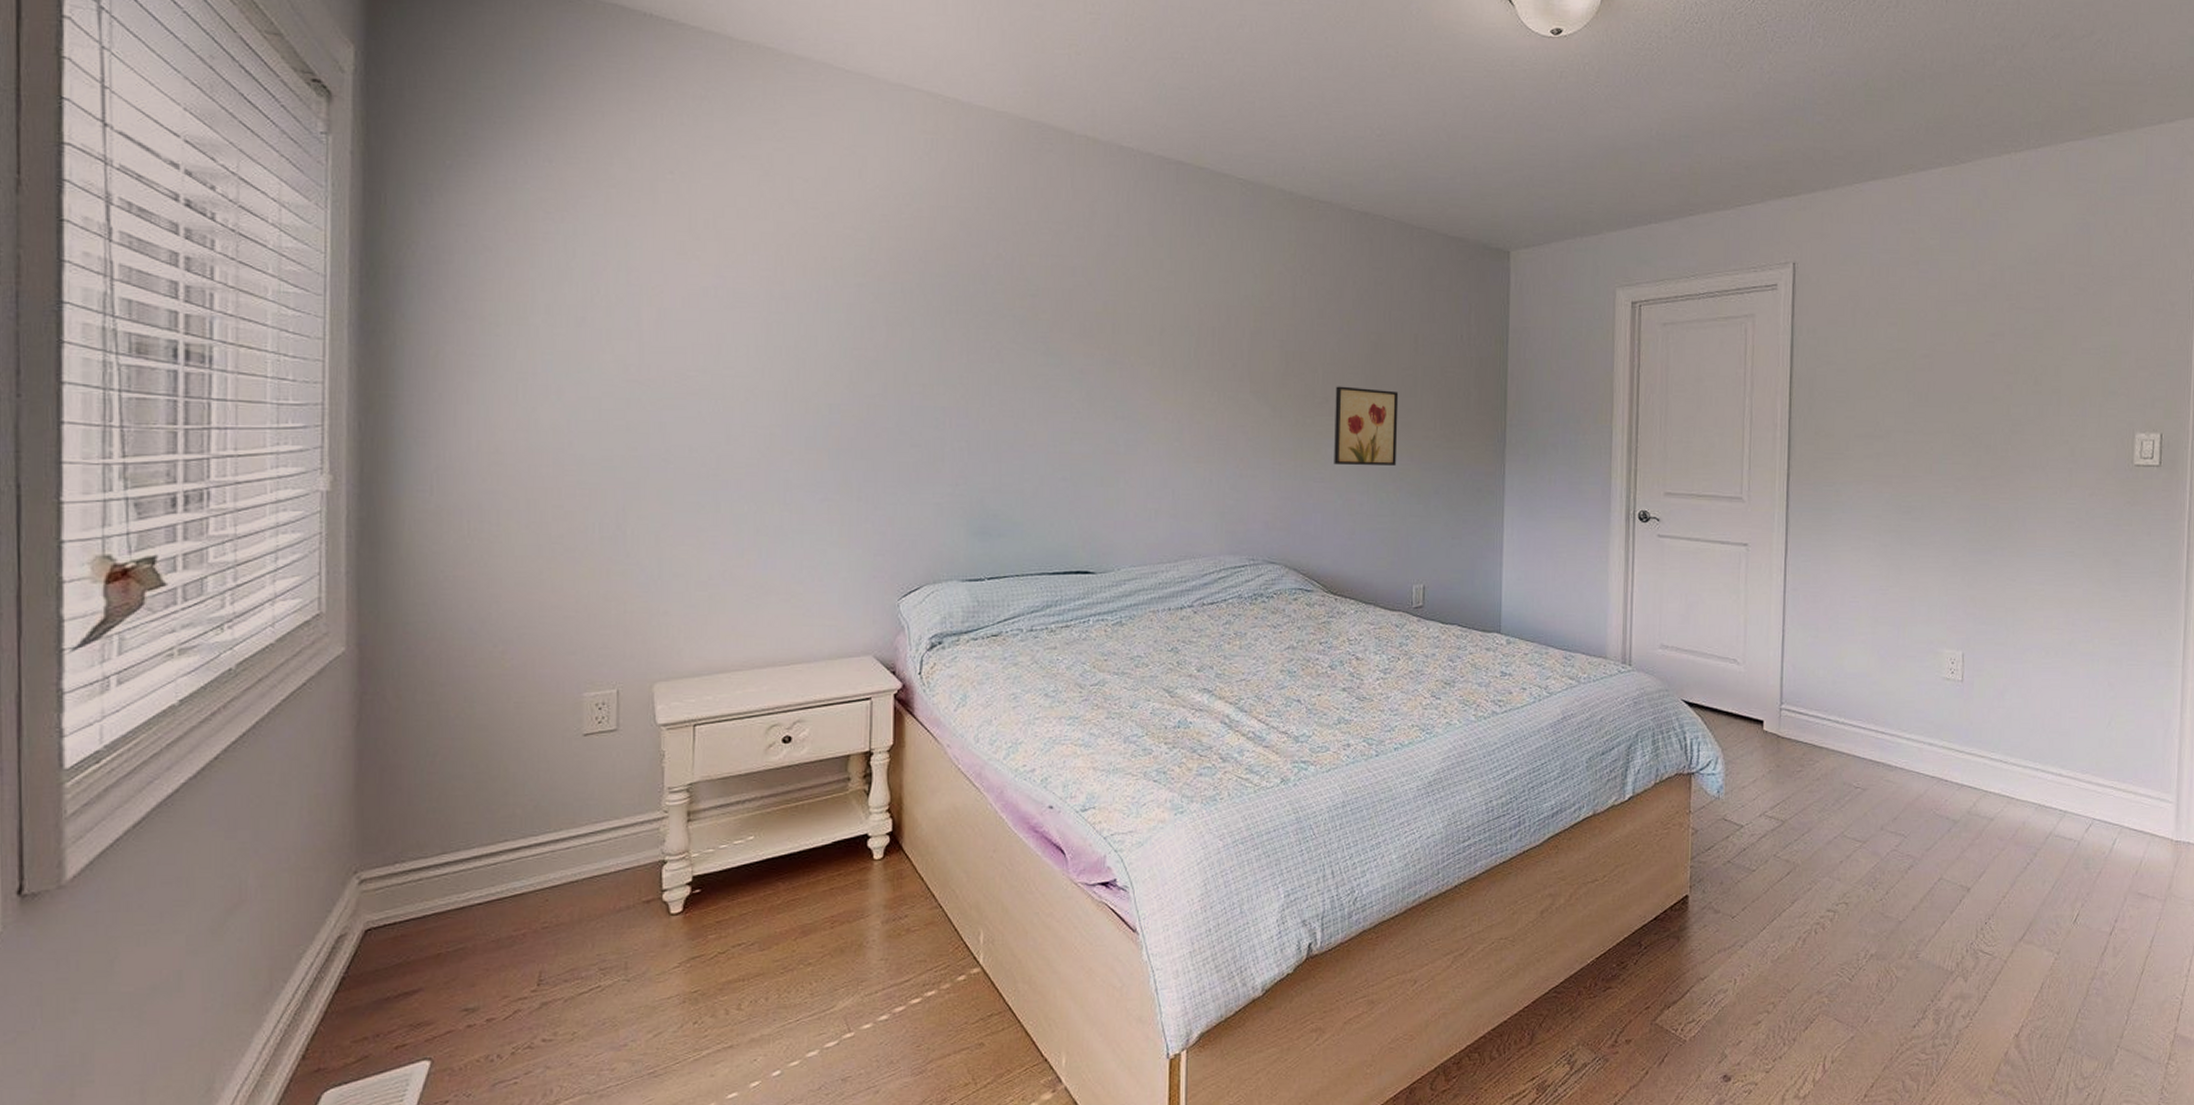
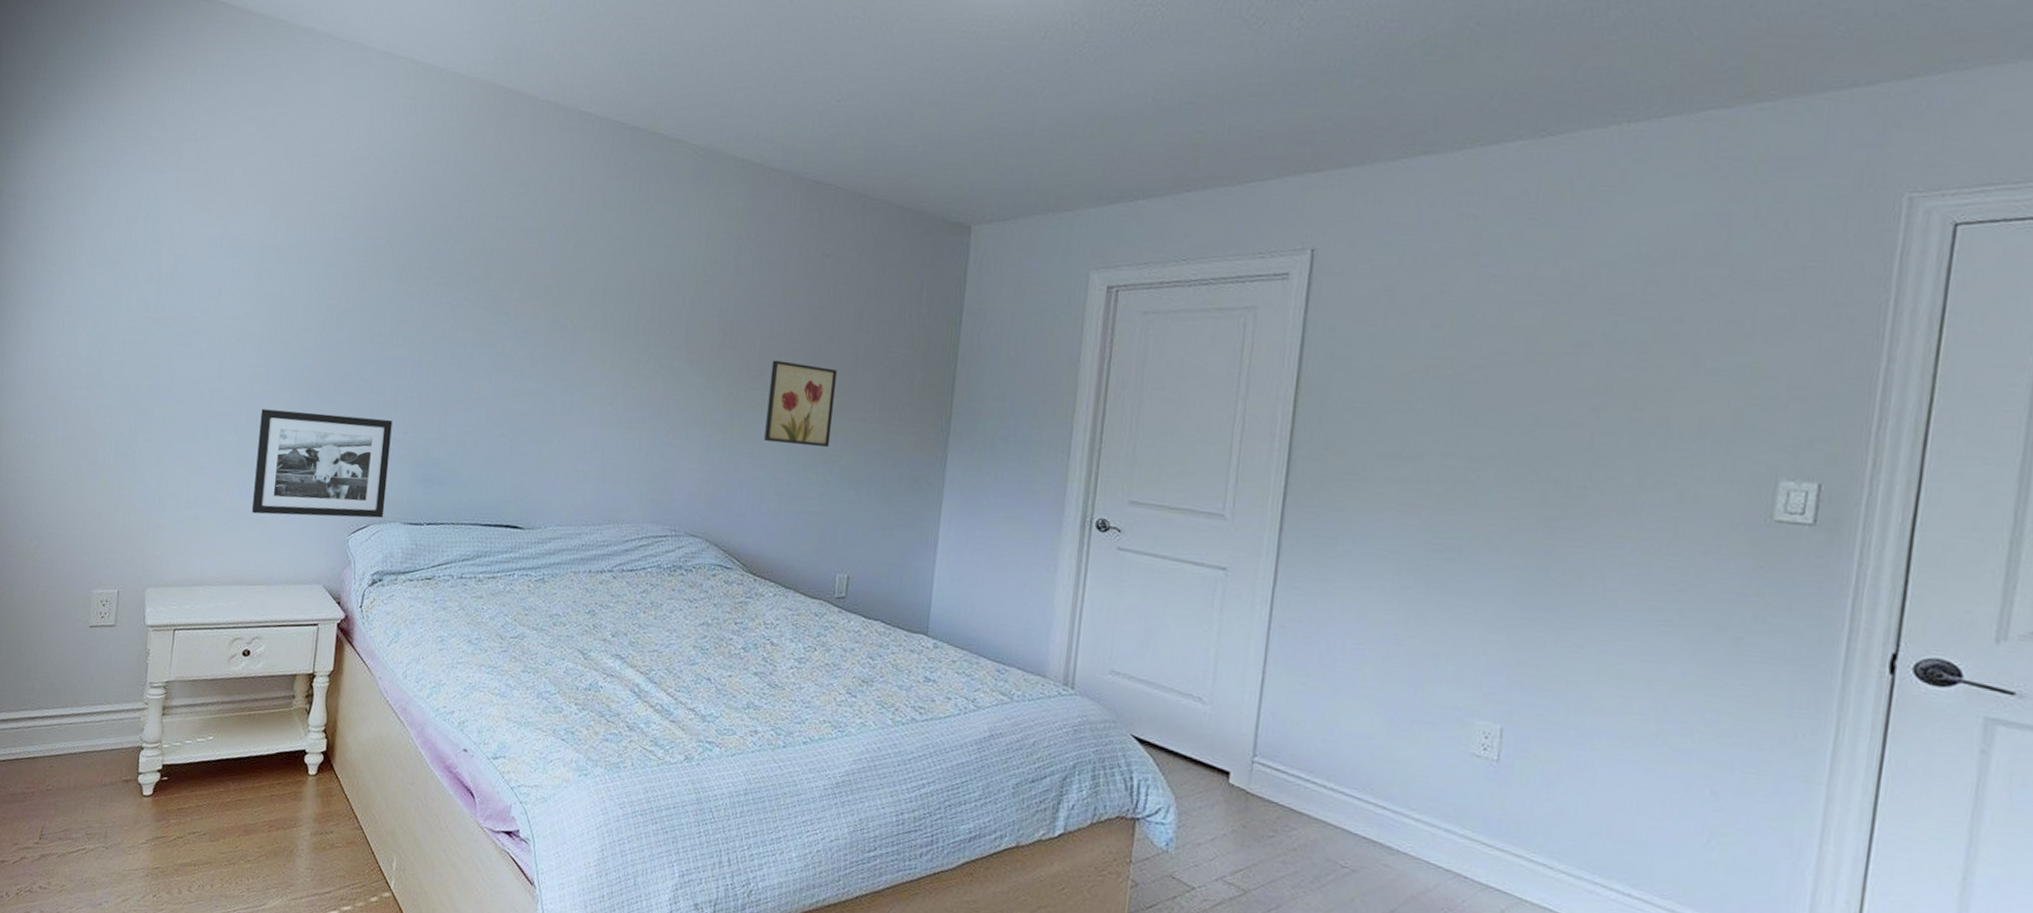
picture frame: none [781,472,940,587] -> present [252,409,393,519]

